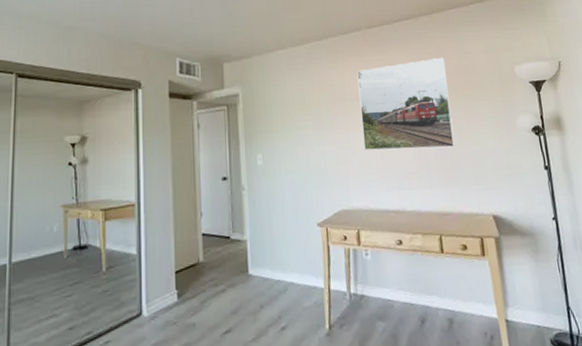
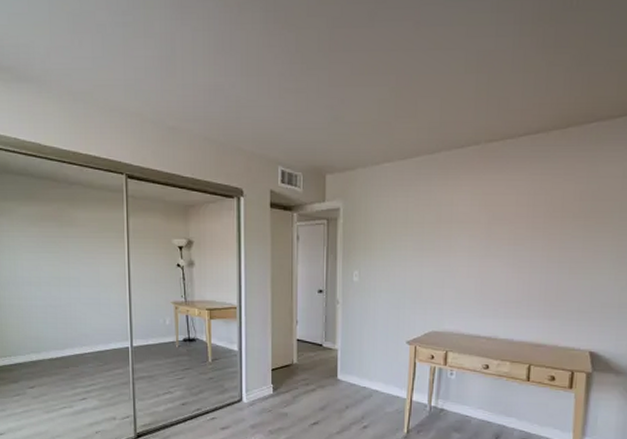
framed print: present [357,57,455,150] -> none [464,180,572,280]

